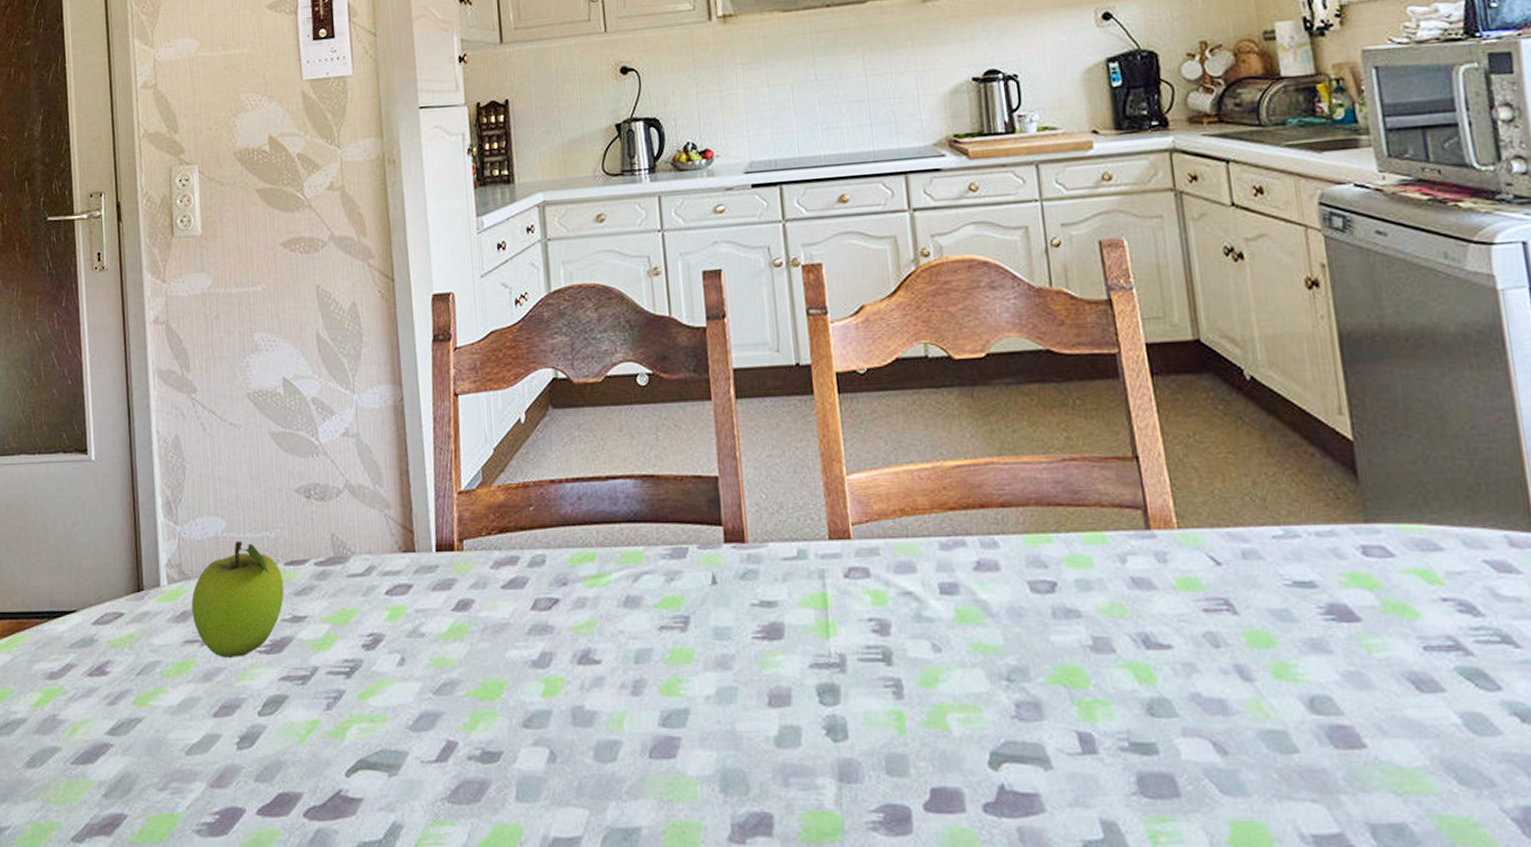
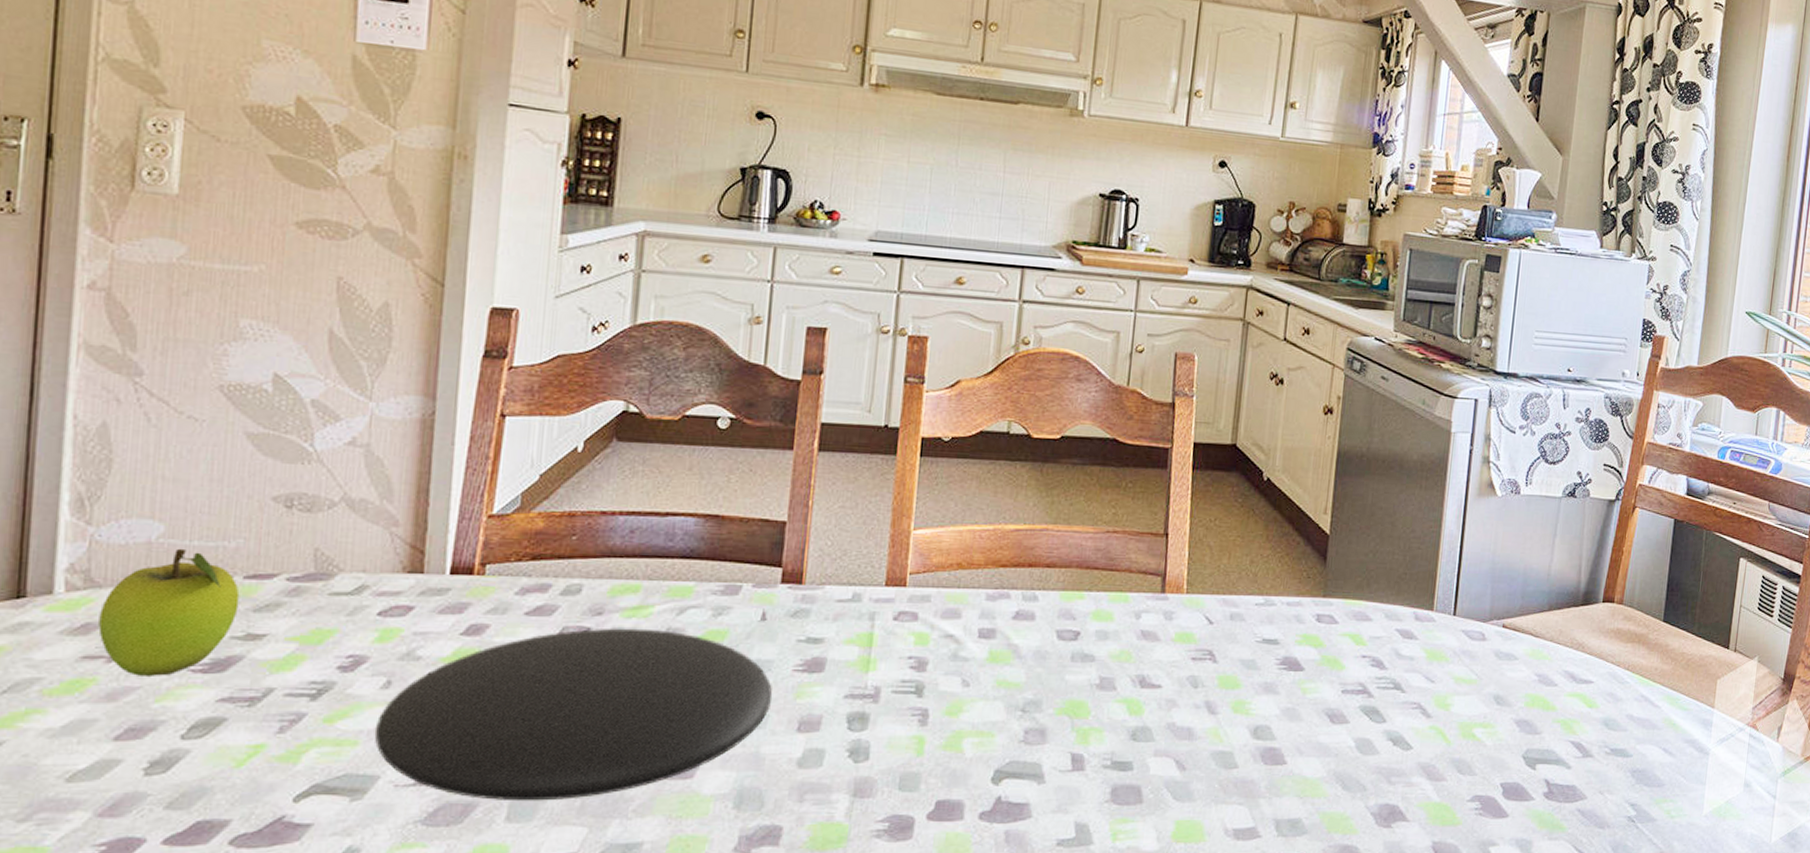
plate: none [398,597,738,780] -> present [374,627,773,801]

